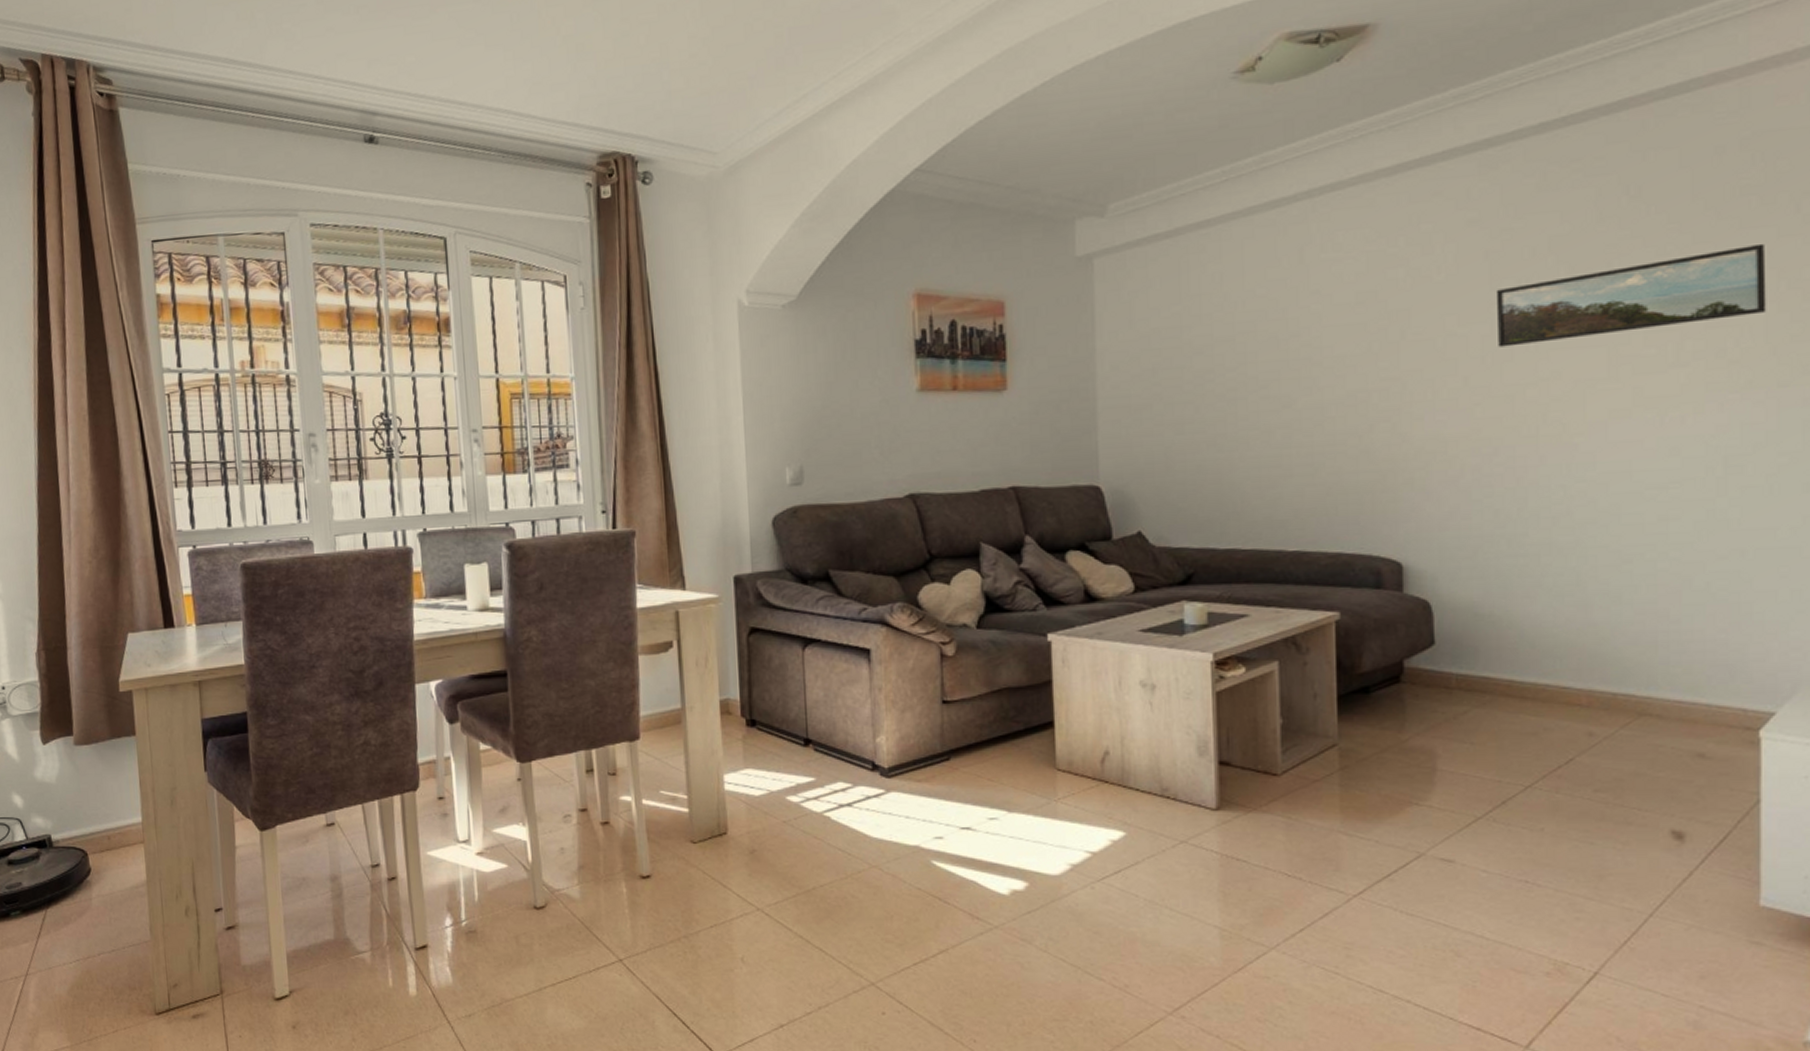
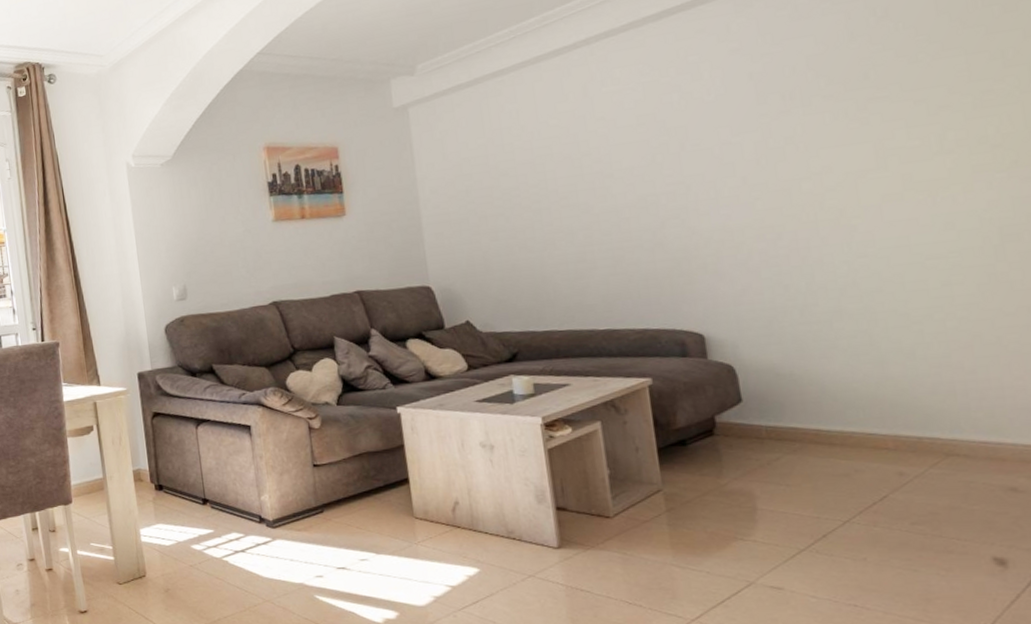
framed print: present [1495,243,1767,347] -> none [762,44,1023,151]

